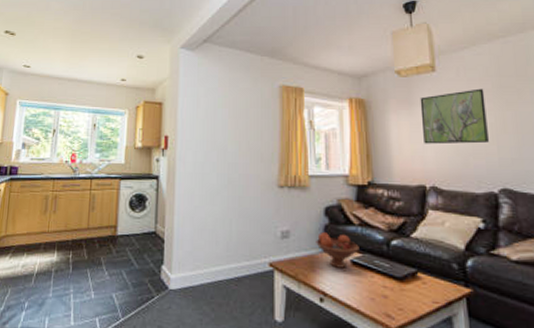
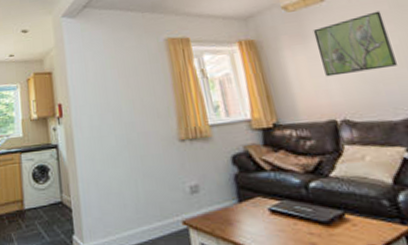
fruit bowl: present [316,232,359,268] -> none [227,182,276,219]

